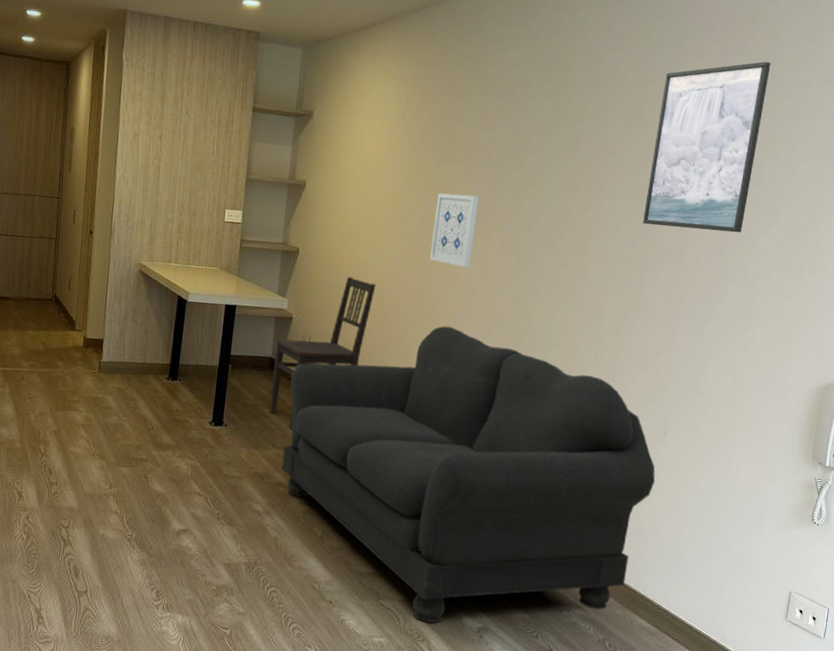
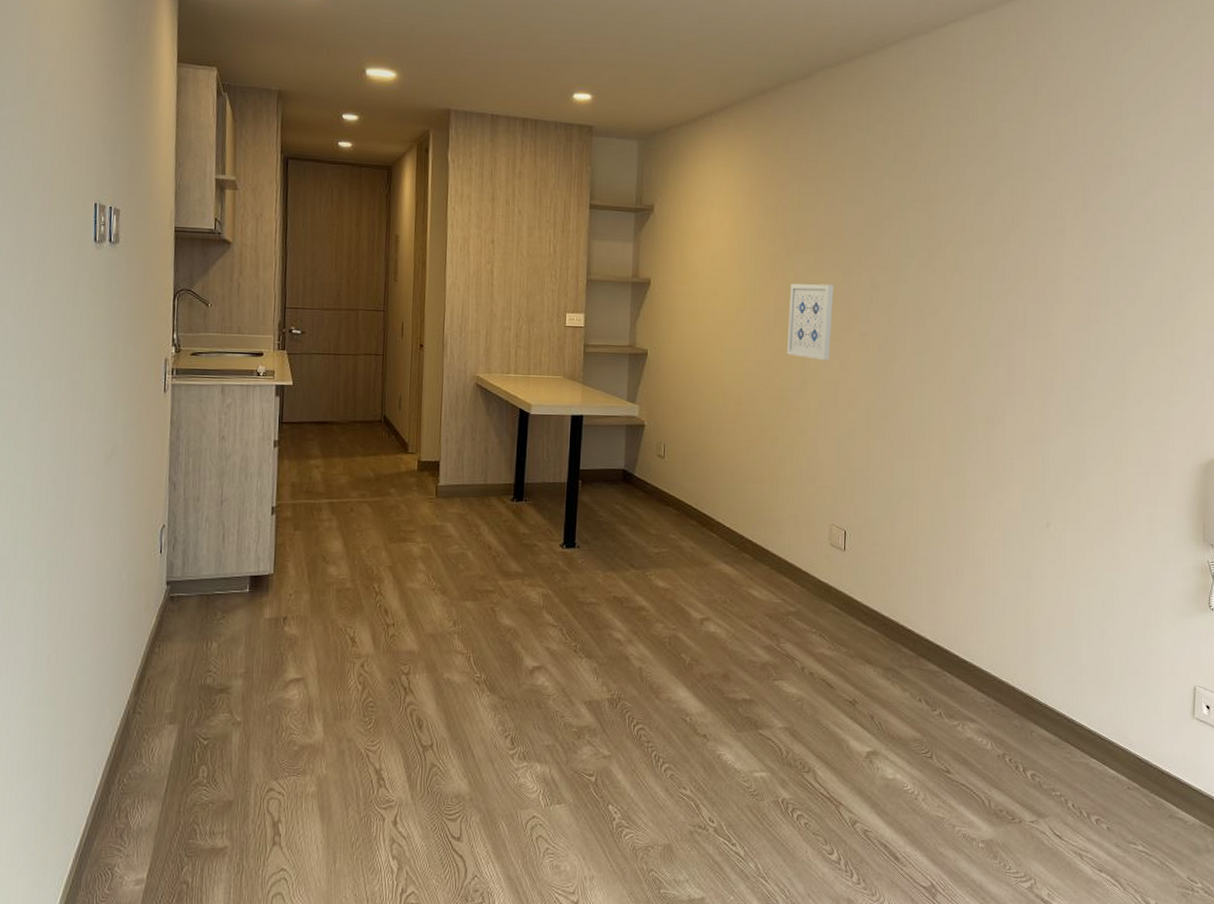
dining chair: present [269,276,376,430] -> none [625,377,732,547]
sofa: present [281,326,656,623] -> none [642,424,1043,750]
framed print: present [643,61,771,233] -> none [1005,132,1120,308]

